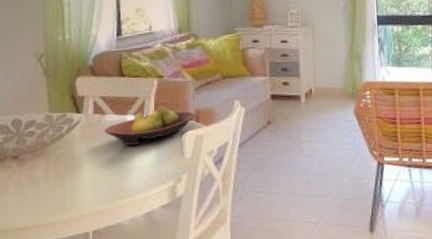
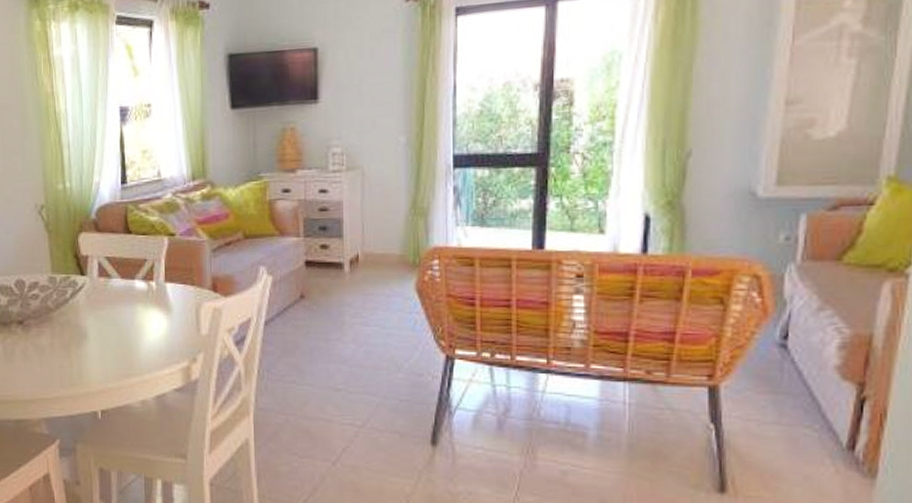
fruit bowl: present [104,106,195,146] -> none [110,271,212,317]

